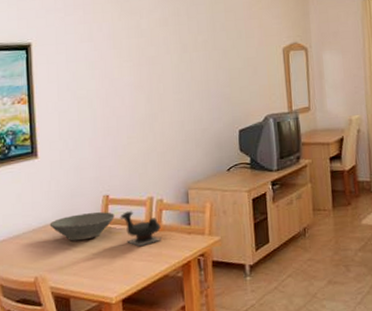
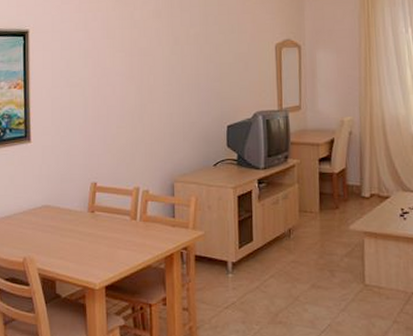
bowl: present [49,212,115,241] -> none [39,199,101,225]
teapot: present [120,211,162,247] -> none [106,200,146,236]

